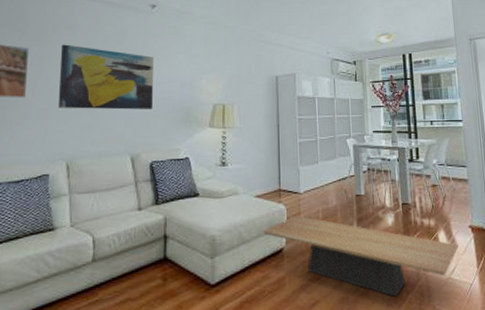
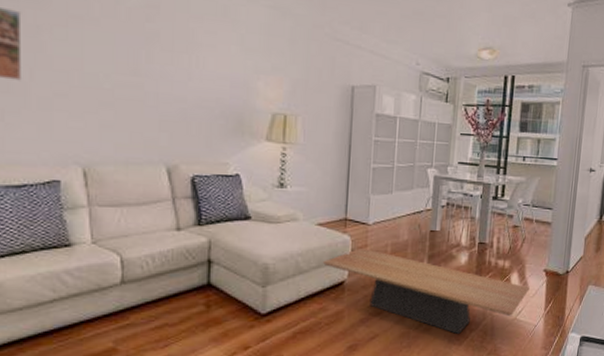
wall art: present [59,44,153,110] -> none [67,12,196,112]

